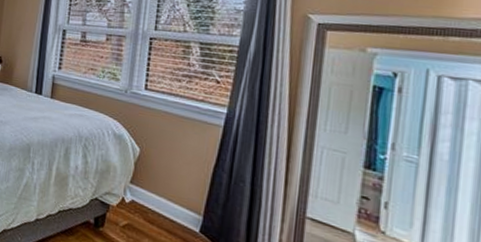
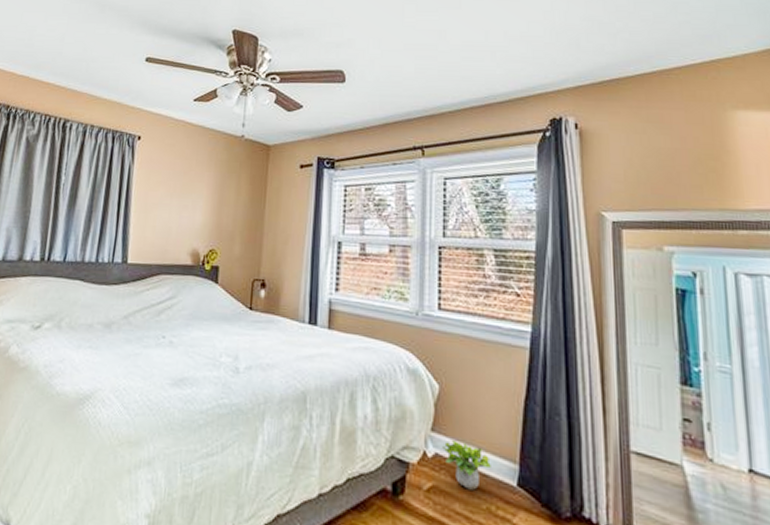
potted plant: none [138,192,178,231] -> present [442,441,491,490]

